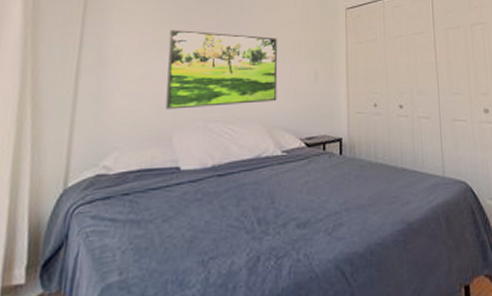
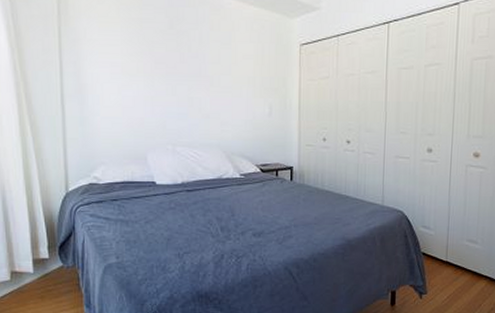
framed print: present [165,30,278,110] -> none [136,61,235,134]

